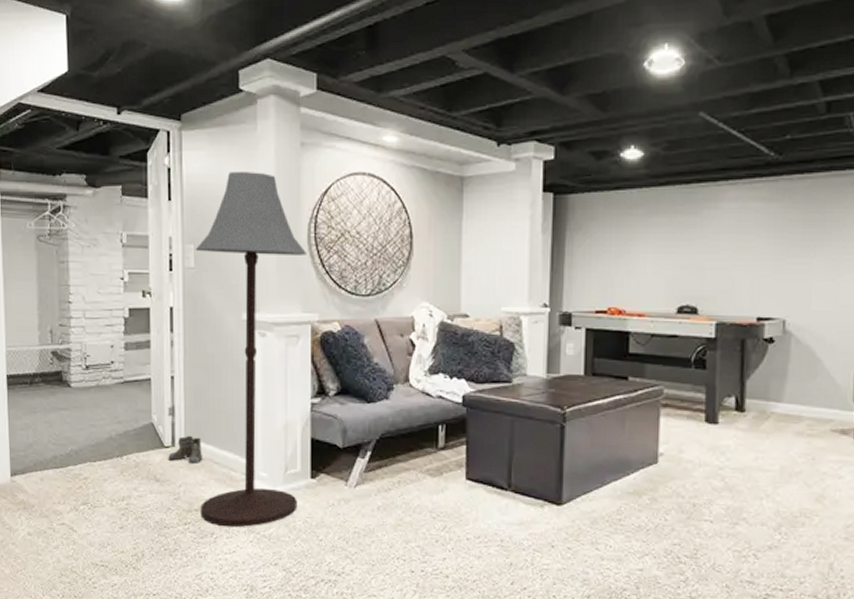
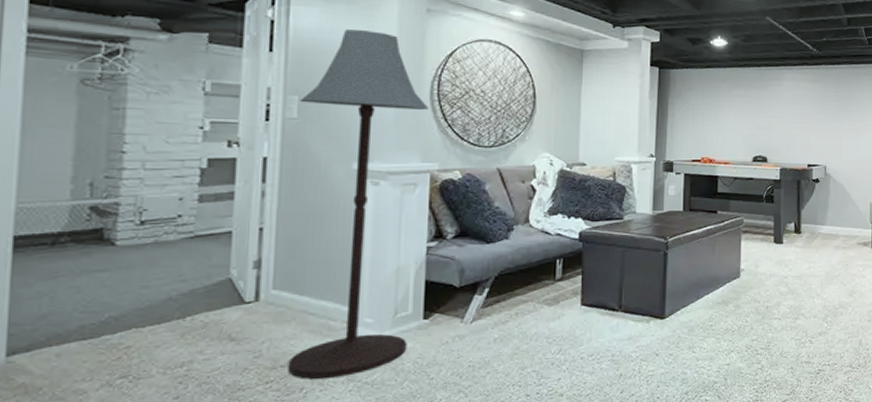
boots: present [168,435,202,465] -> none [249,288,295,318]

